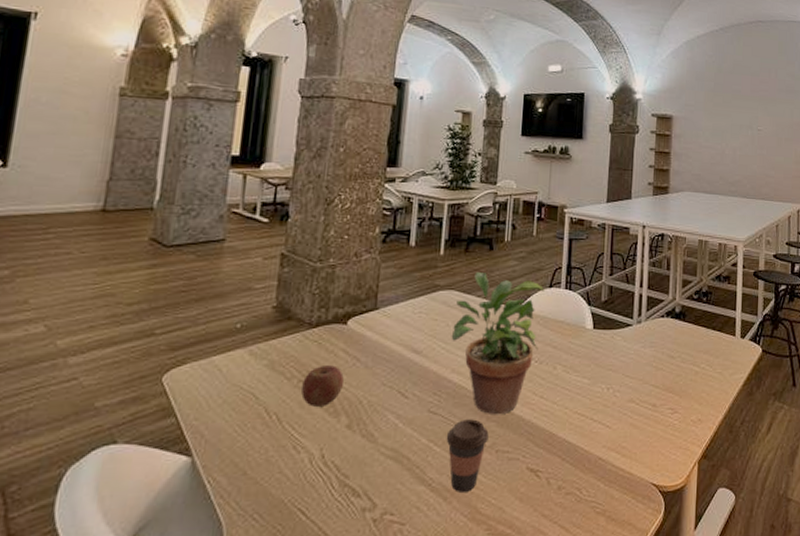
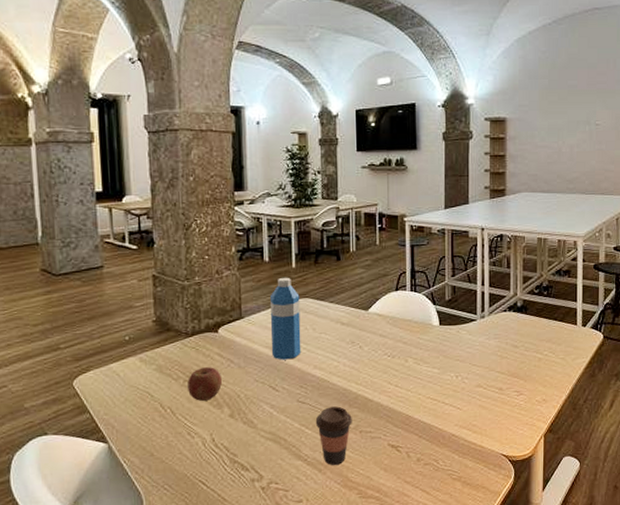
water bottle: none [405,265,445,361] -> present [270,277,301,360]
potted plant: present [451,271,545,415] -> none [310,280,392,403]

